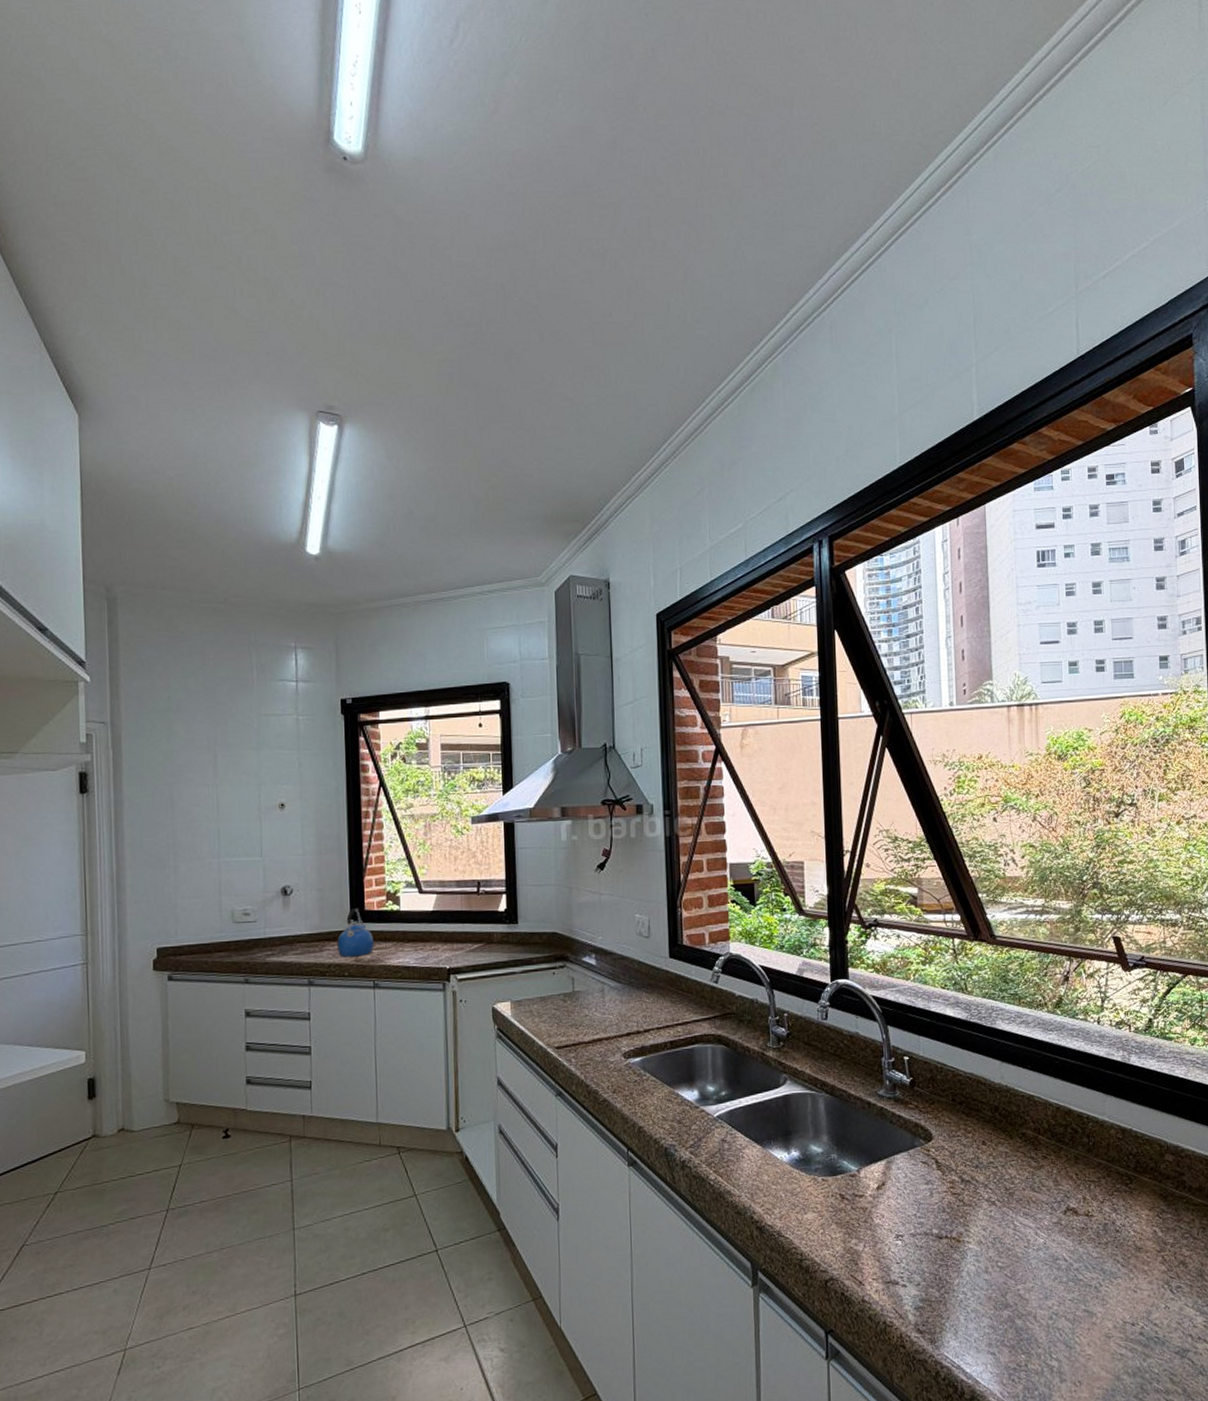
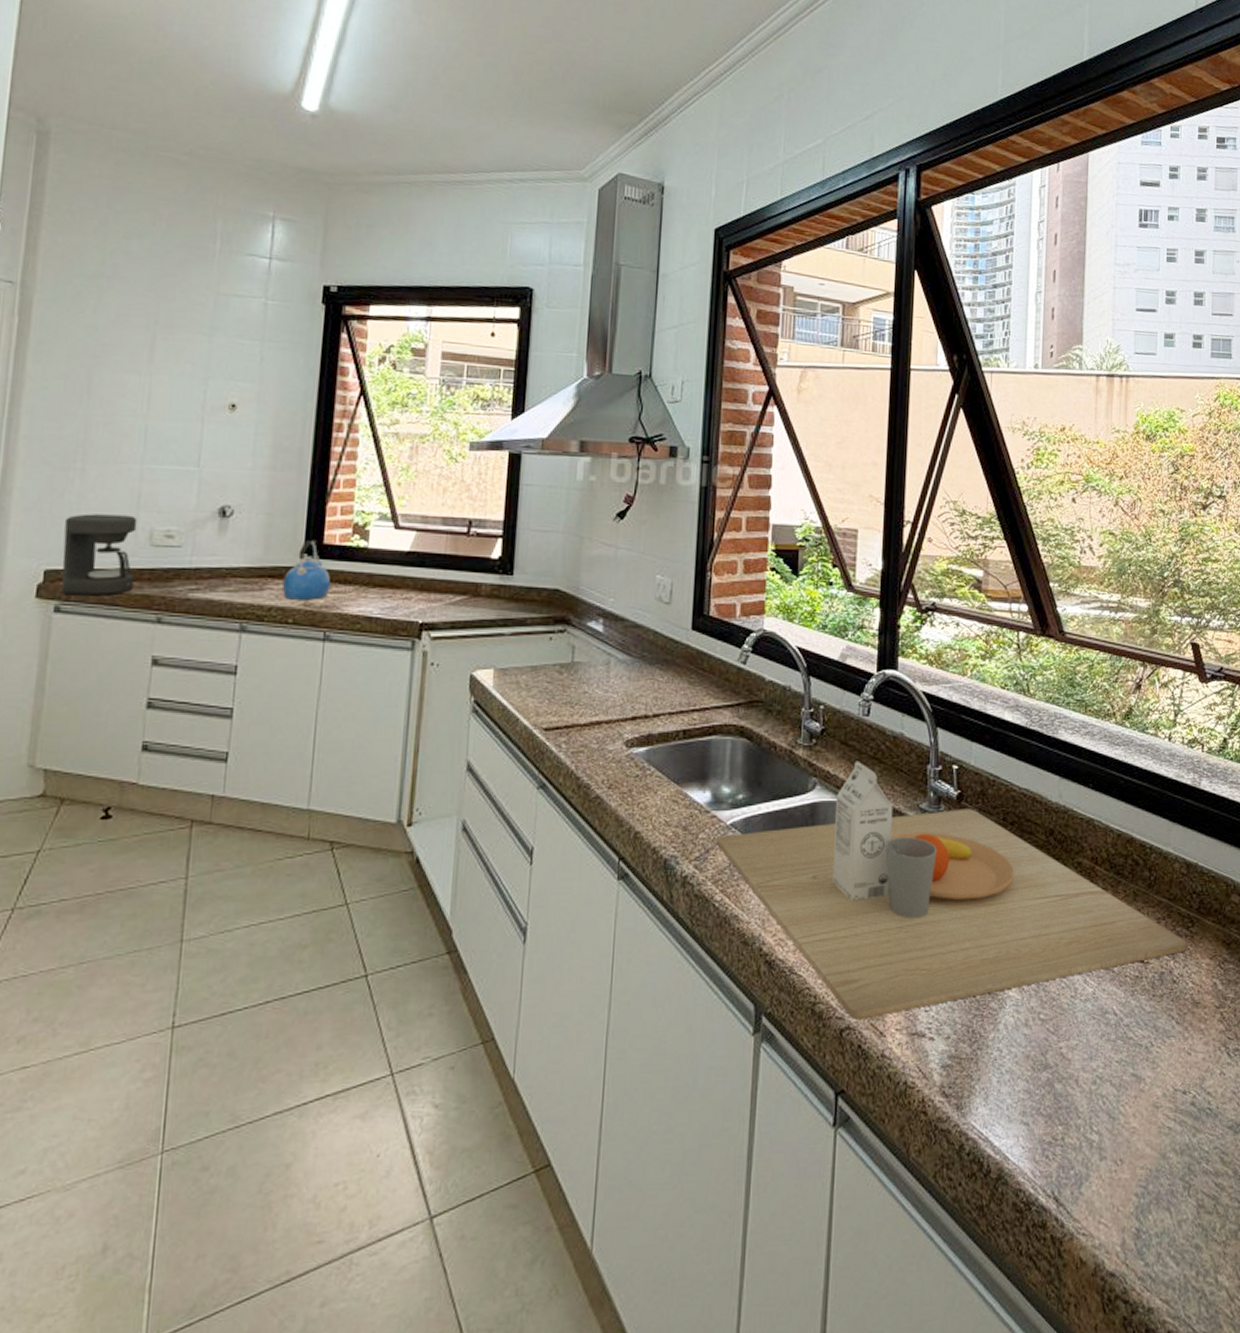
coffee maker: none [168,900,224,967] -> present [61,513,138,596]
cutting board: none [707,1058,1127,1272] -> present [717,761,1187,1020]

